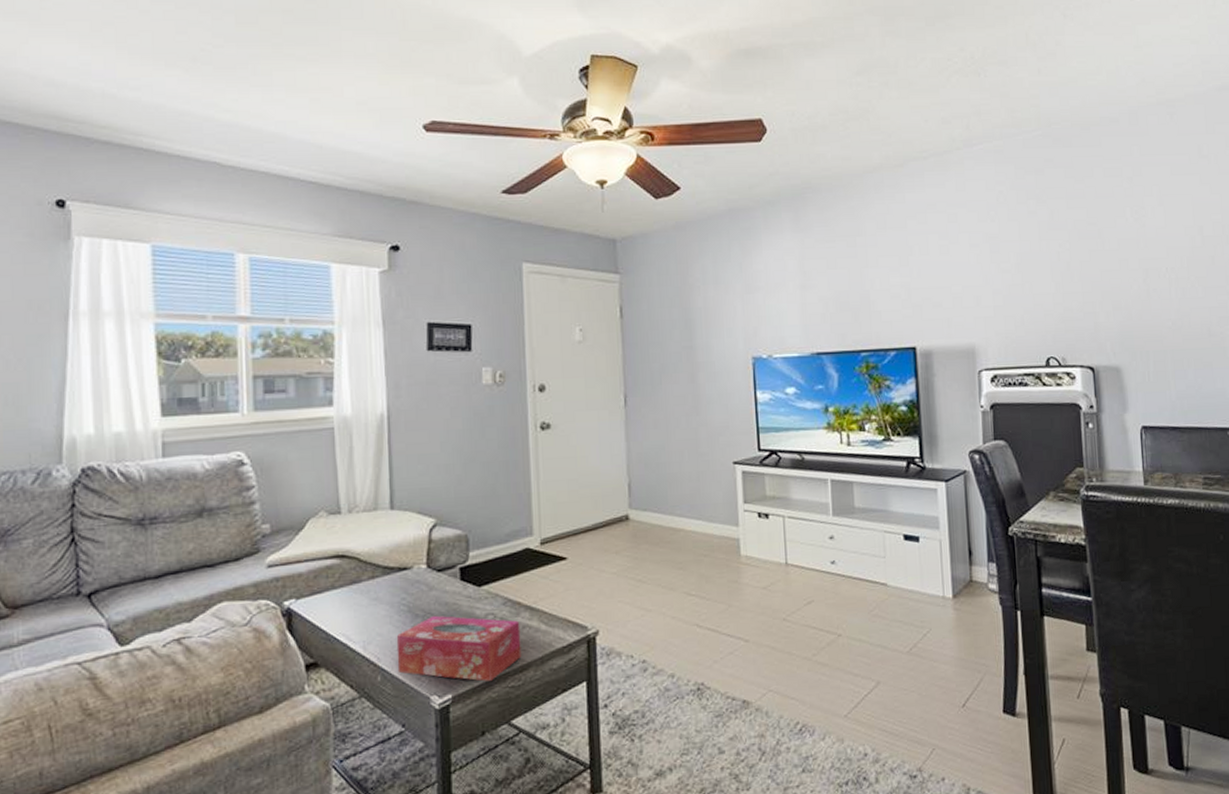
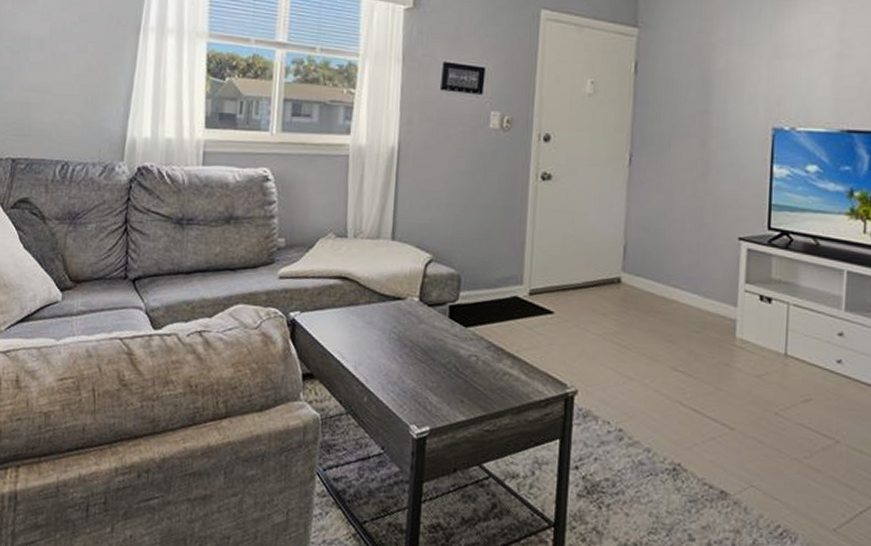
tissue box: present [396,615,522,681] -> none [382,348,501,421]

